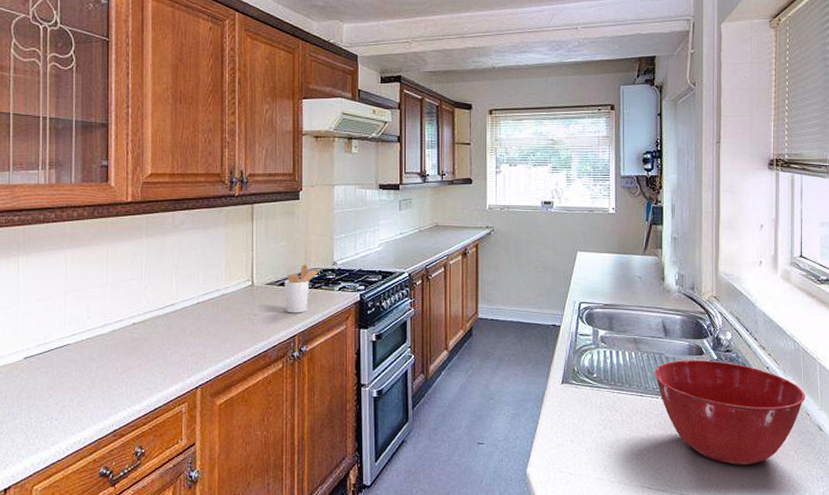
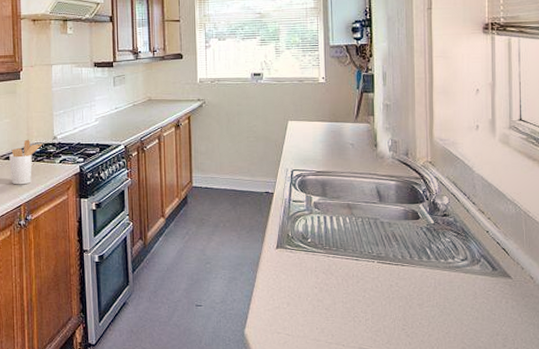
mixing bowl: present [654,360,806,466] -> none [369,224,529,329]

